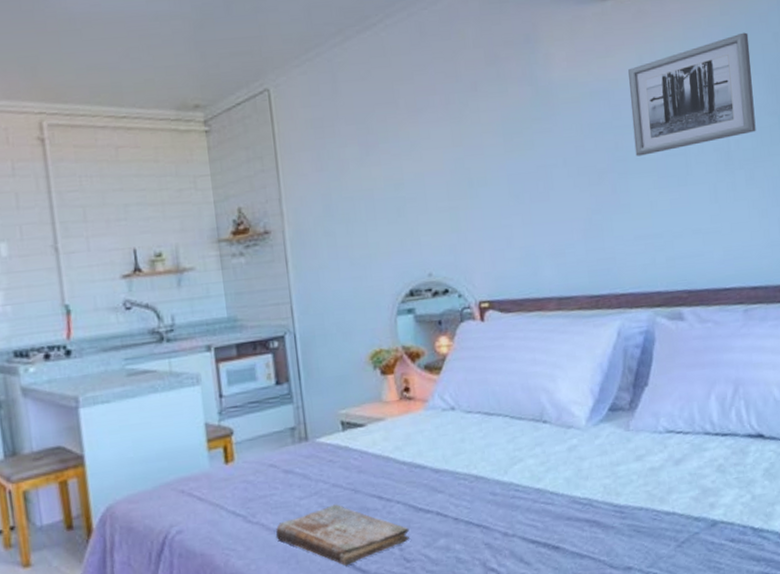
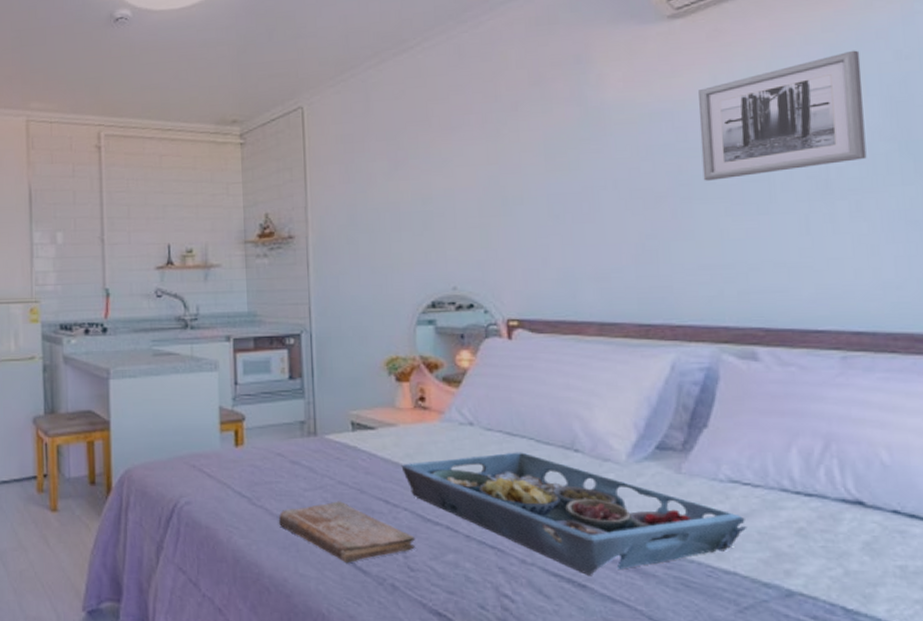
serving tray: none [391,430,681,538] -> present [401,452,748,577]

